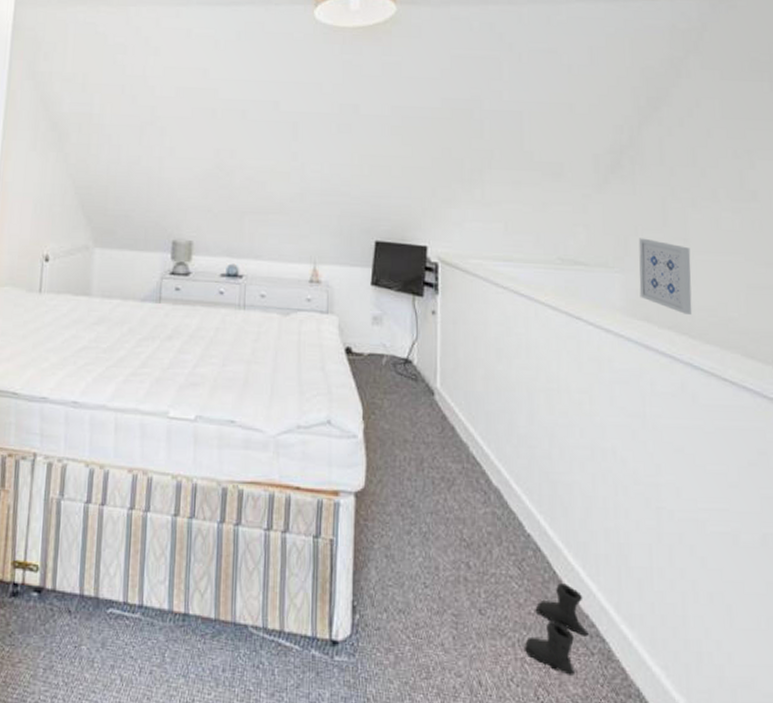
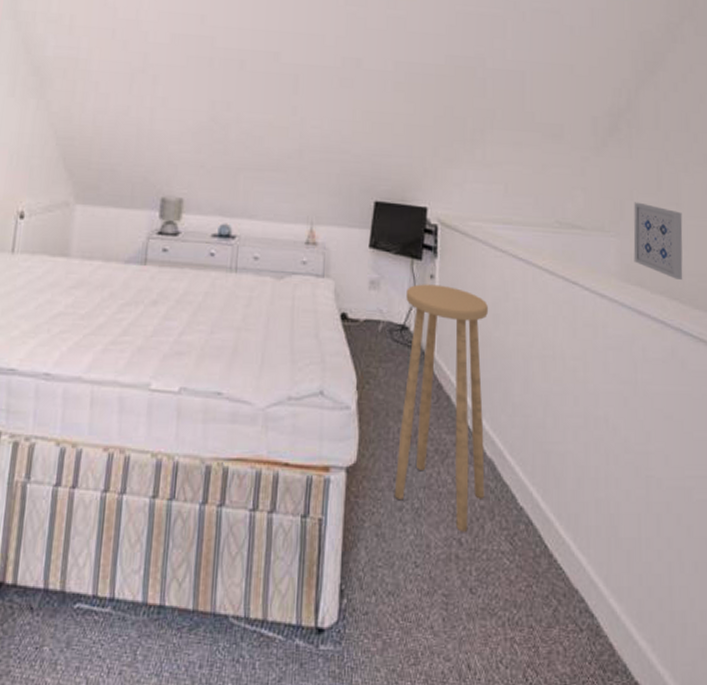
stool: none [402,319,492,556] -> present [394,284,488,532]
boots: present [524,583,590,675] -> none [514,558,579,654]

